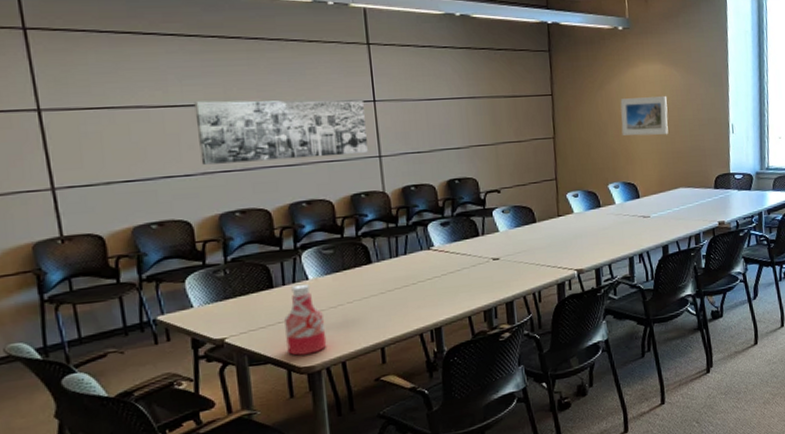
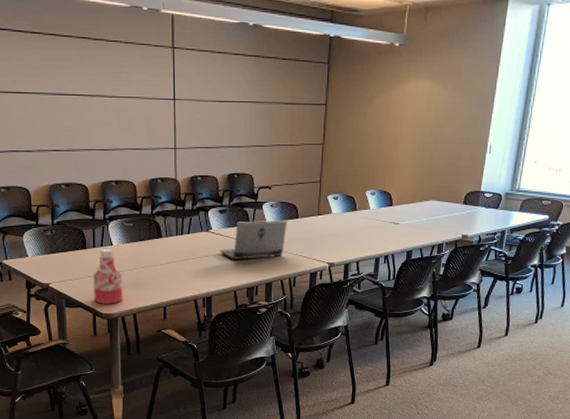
wall art: present [194,100,368,165] -> none [35,90,166,145]
laptop computer: none [445,226,524,279] -> present [219,220,287,260]
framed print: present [620,96,669,136] -> none [385,113,431,150]

